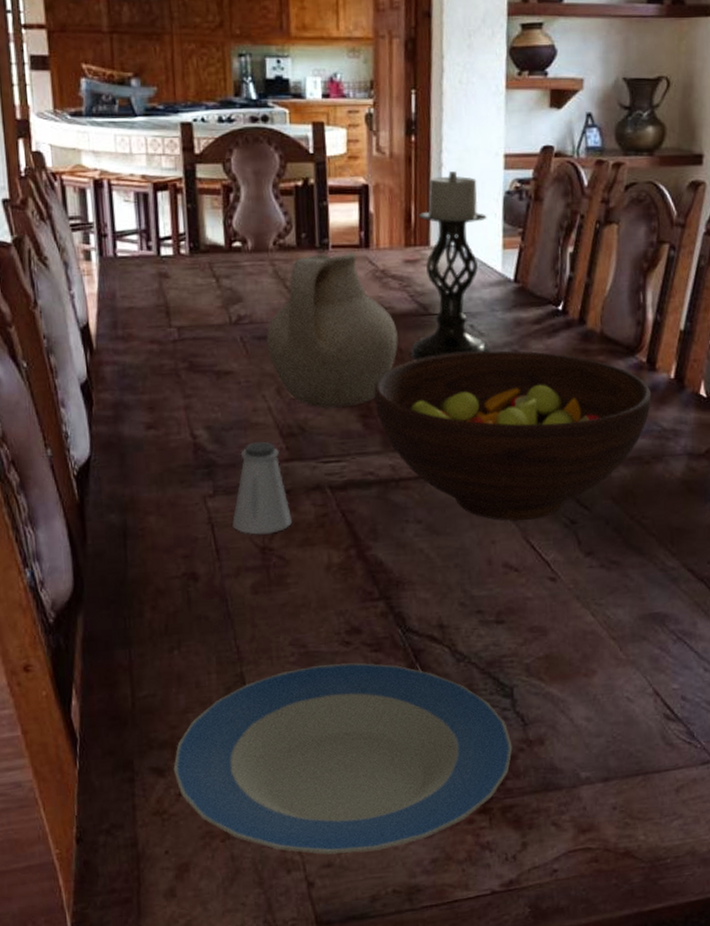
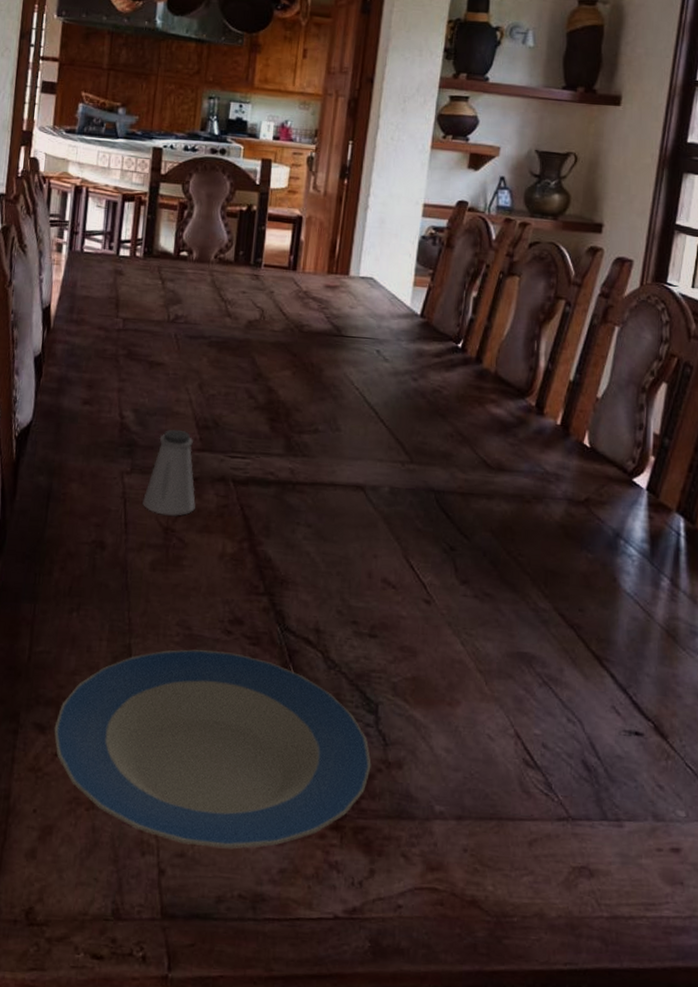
ceramic pitcher: present [266,251,398,408] -> none [196,270,312,409]
fruit bowl: present [374,350,652,521] -> none [283,373,538,540]
candle holder: present [411,171,491,361] -> none [321,213,402,377]

